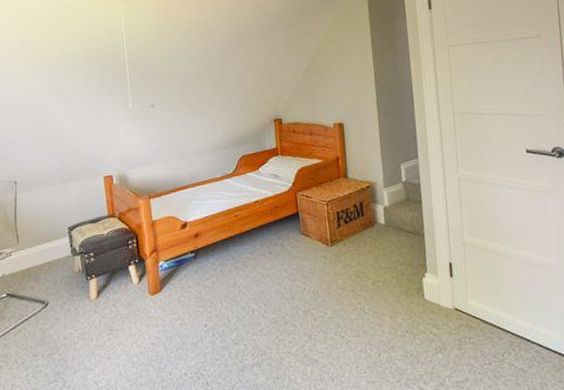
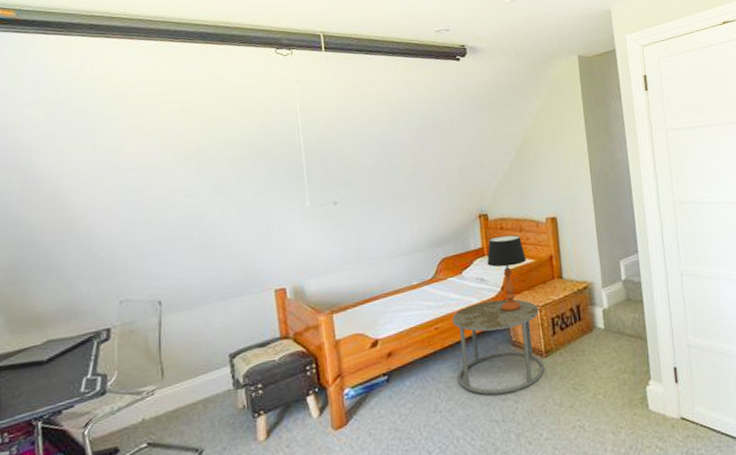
side table: none [249,193,330,276] -> present [452,299,545,395]
table lamp: none [280,137,315,205] -> present [487,234,527,312]

